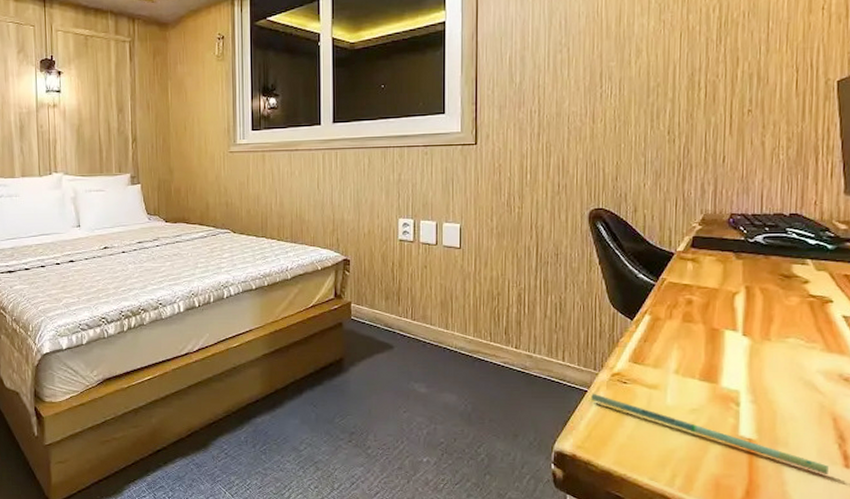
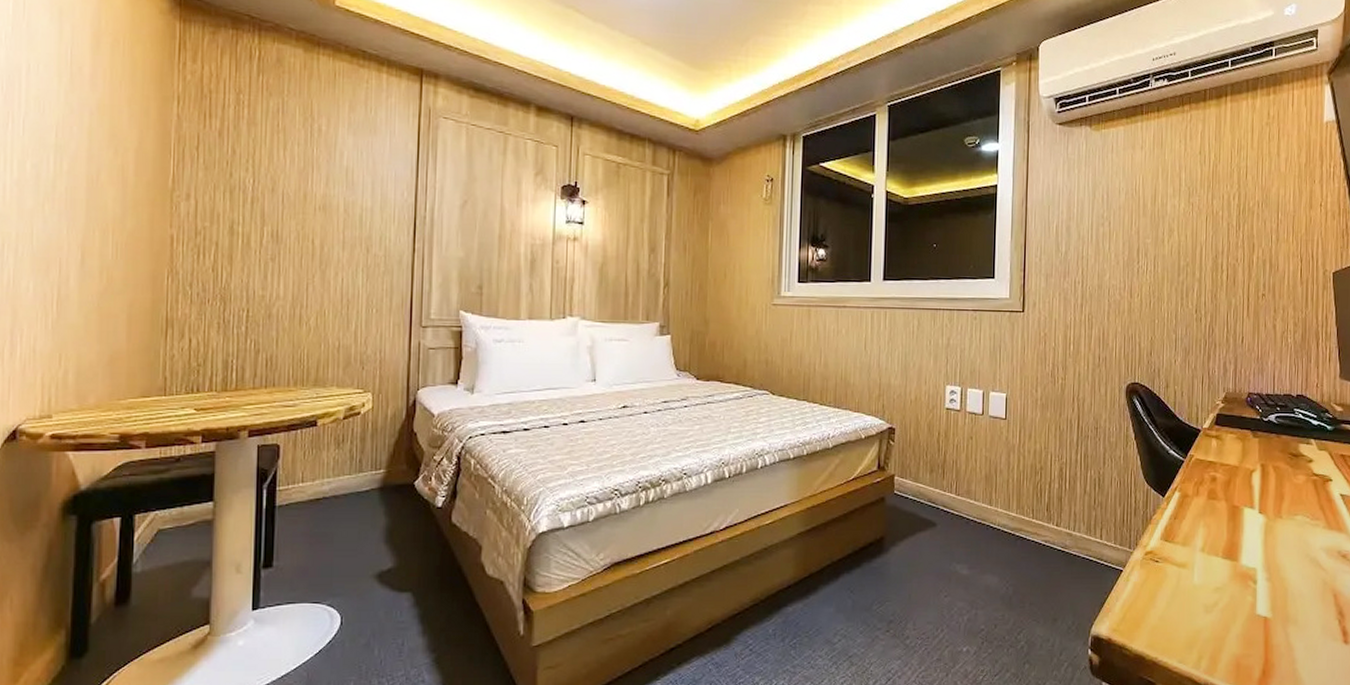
pen: present [591,393,829,474] -> none [1126,572,1331,651]

